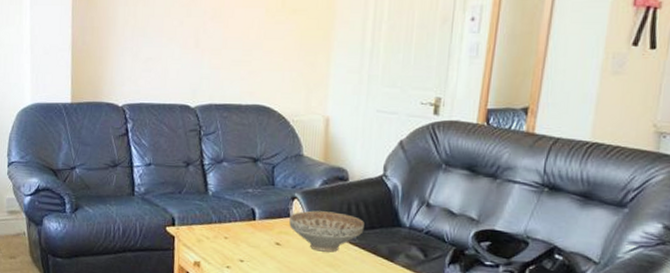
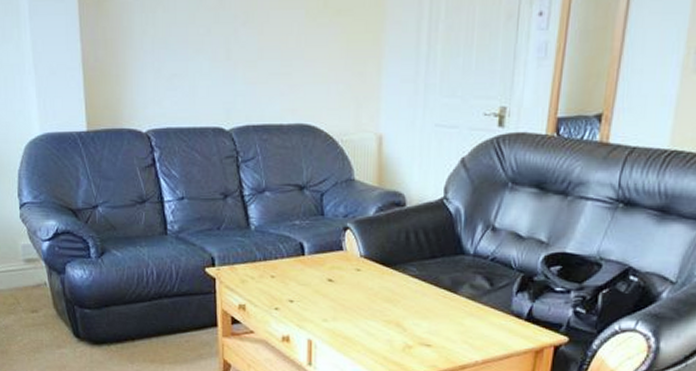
decorative bowl: present [289,210,364,253] -> none [342,241,424,287]

